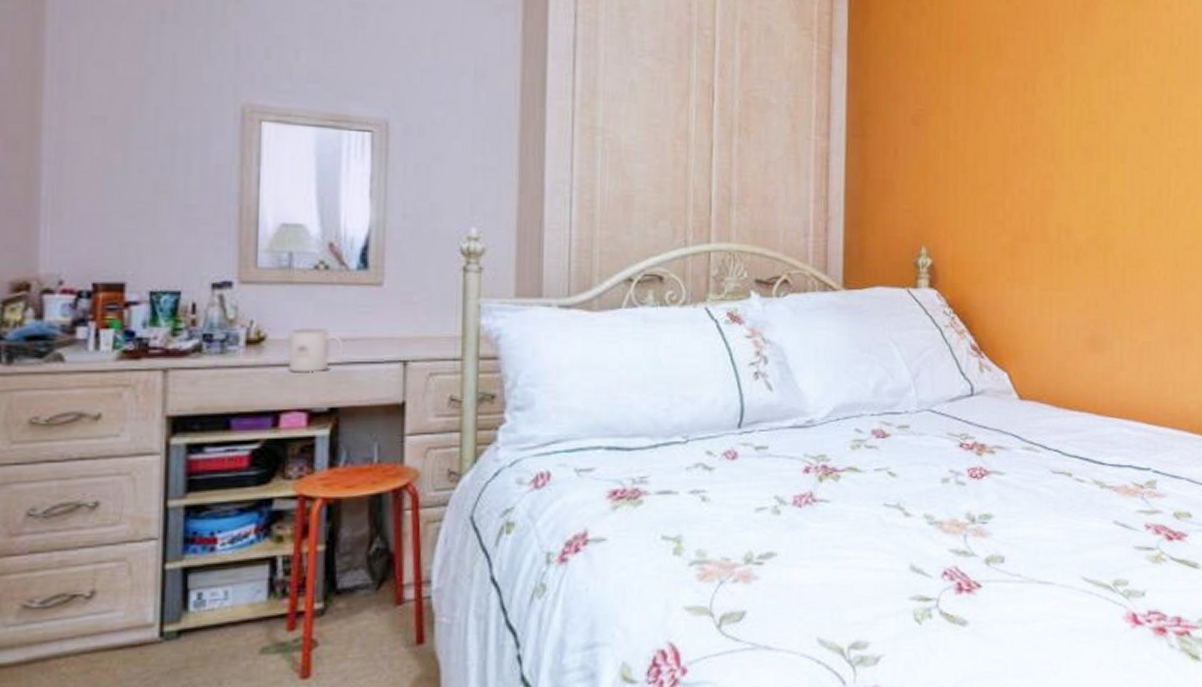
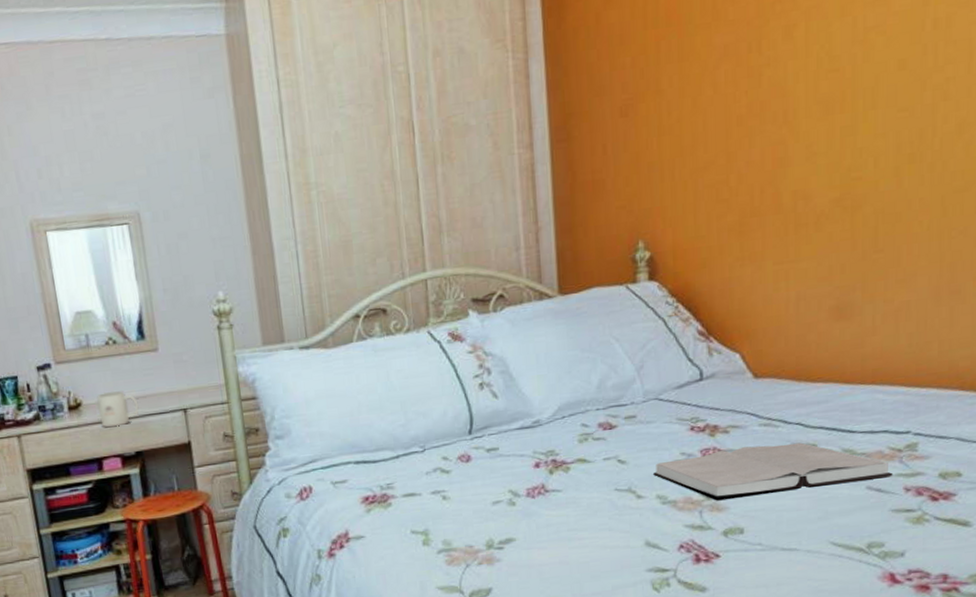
hardback book: none [922,469,1136,525] -> present [653,442,893,501]

